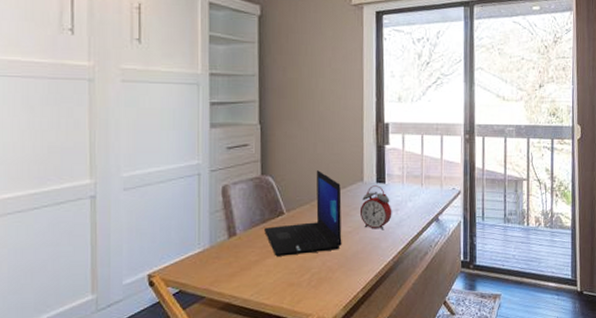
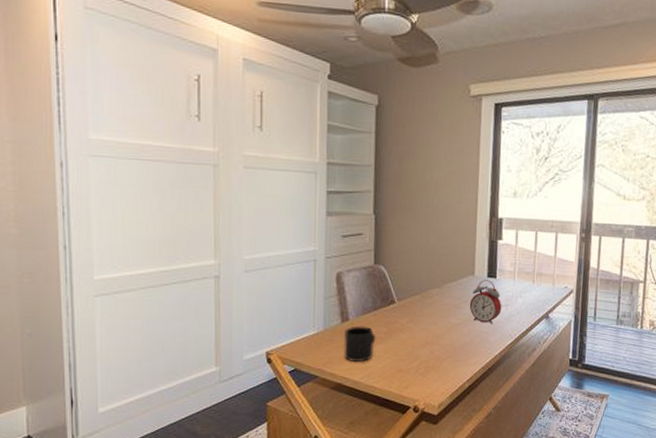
mug: none [231,240,266,278] -> present [343,326,376,362]
laptop: present [264,170,342,257] -> none [376,262,452,343]

